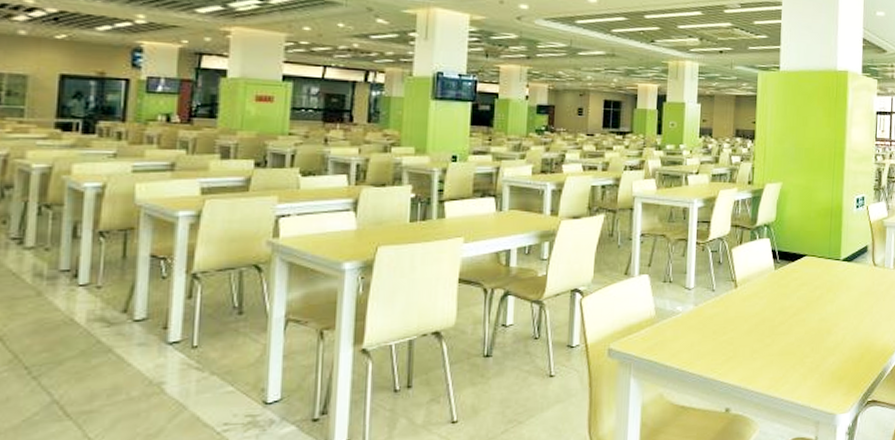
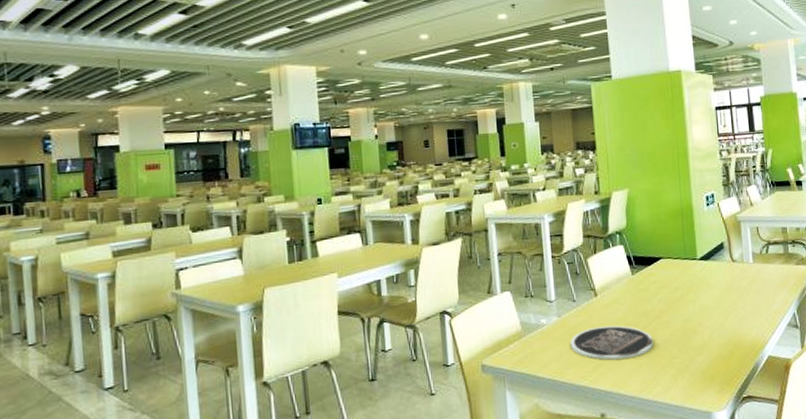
plate: none [704,318,787,355] -> present [571,325,653,361]

